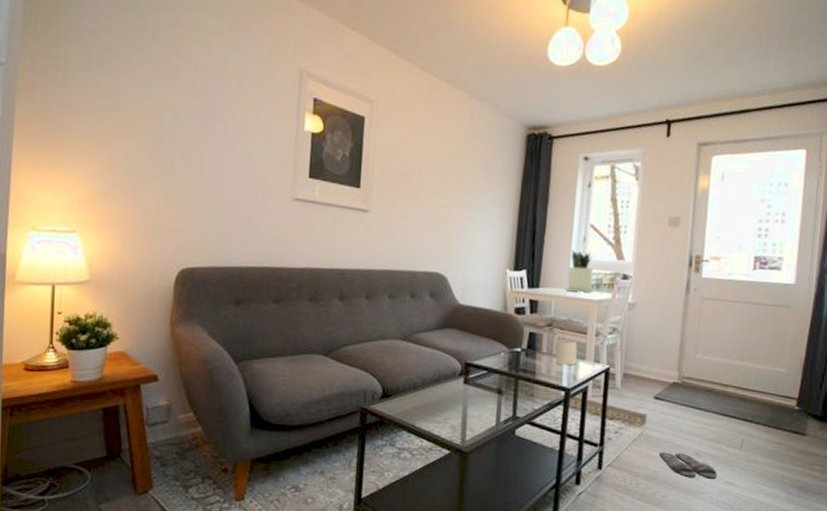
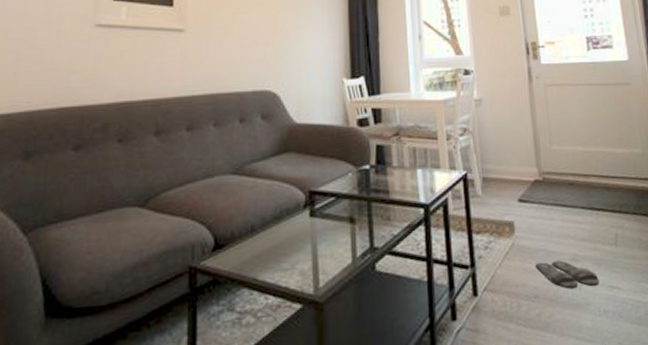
mug: present [555,339,578,366] -> none [407,148,431,178]
planter: present [565,249,594,293] -> none [407,49,438,95]

